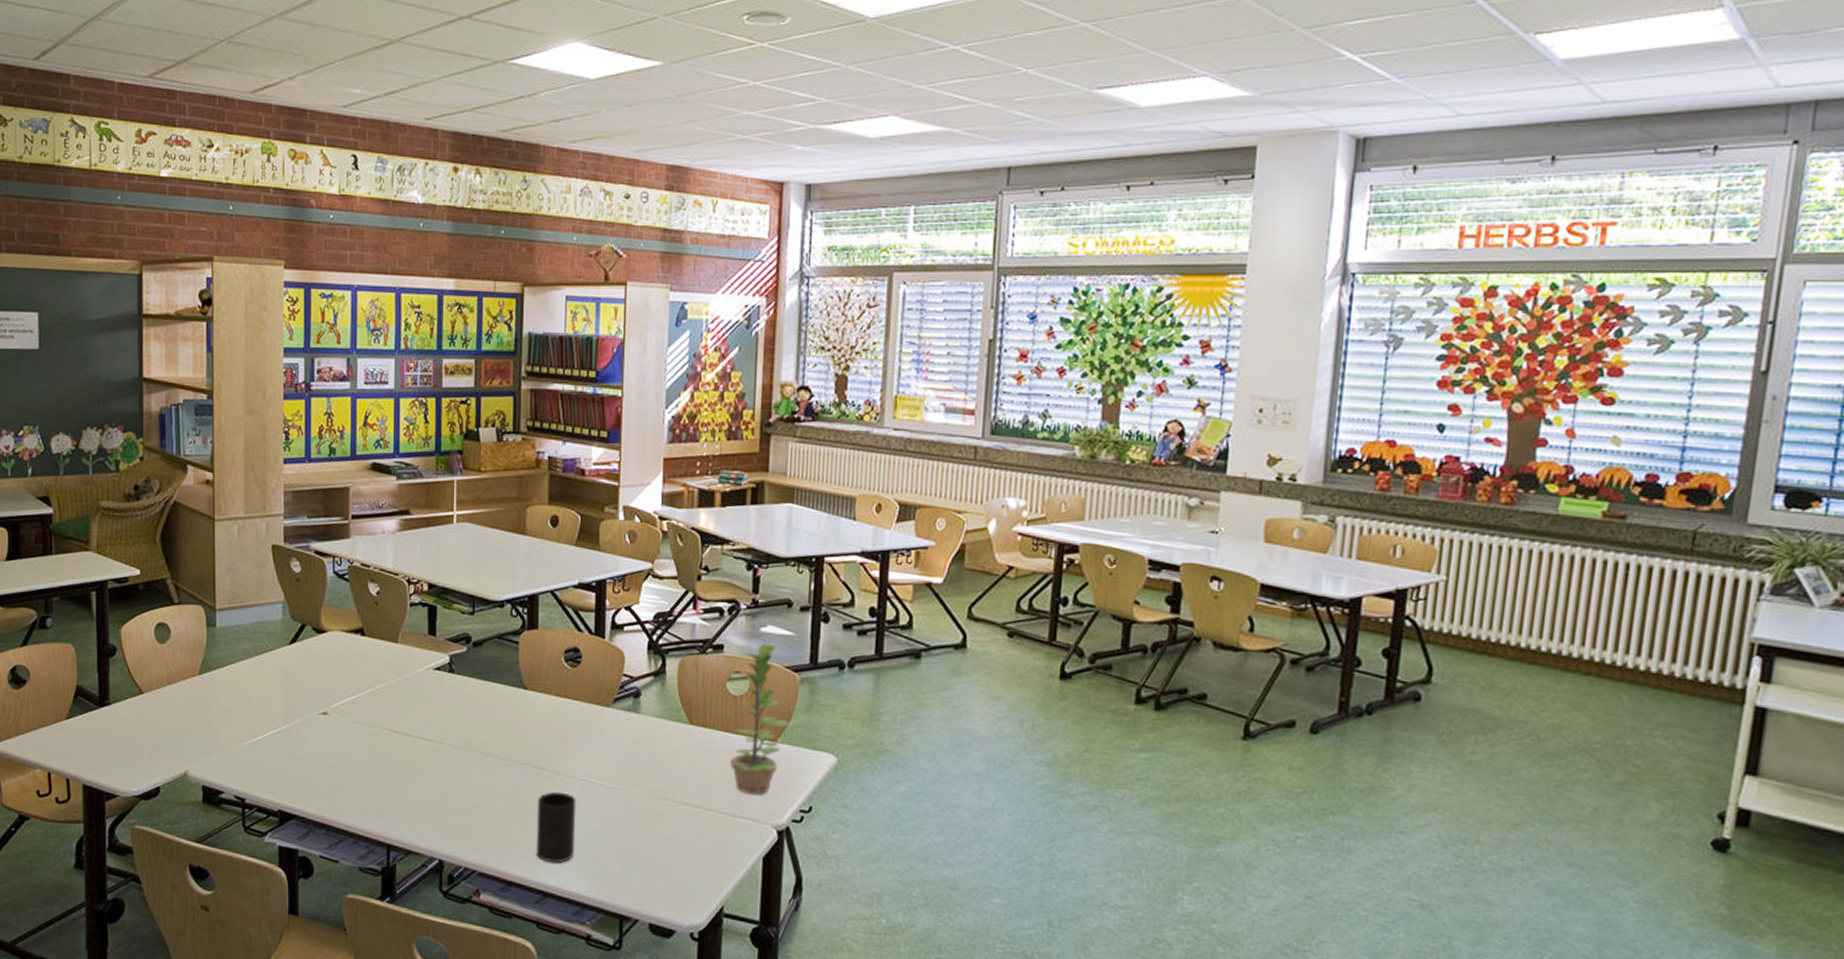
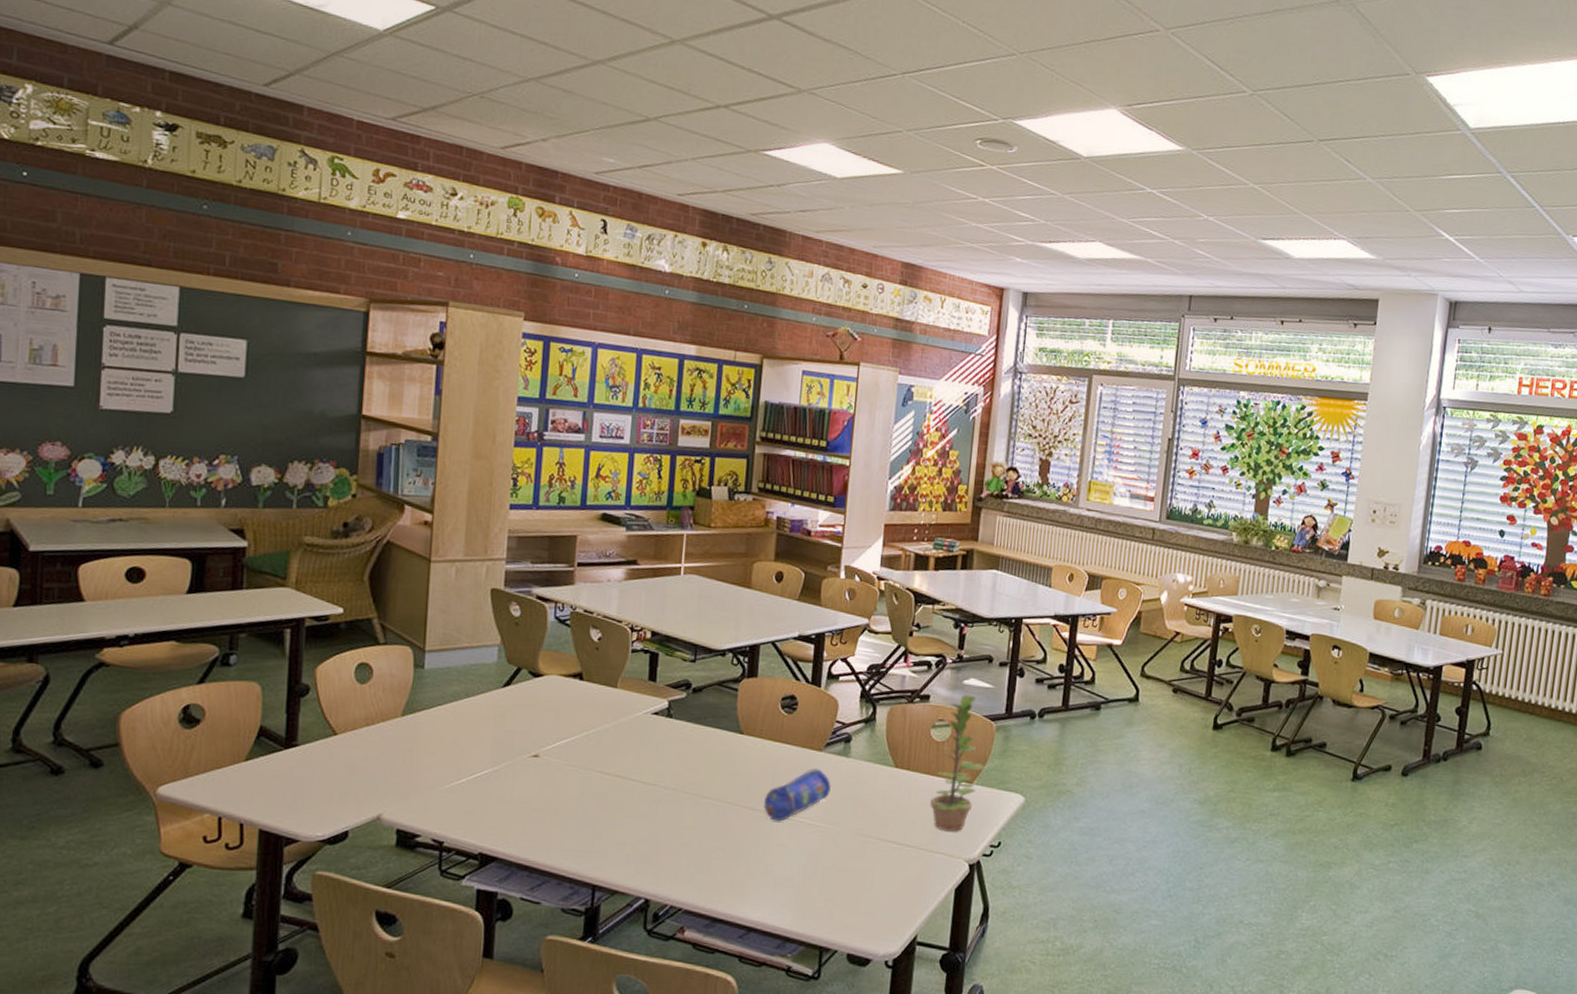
cup: present [535,791,577,863] -> none [742,831,785,899]
pencil case: none [553,724,623,782] -> present [764,768,832,821]

